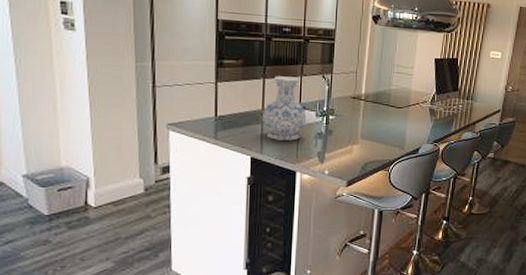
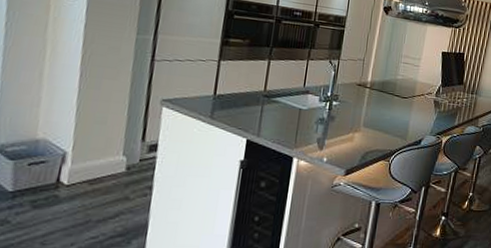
vase: present [261,76,307,141] -> none [262,58,310,125]

